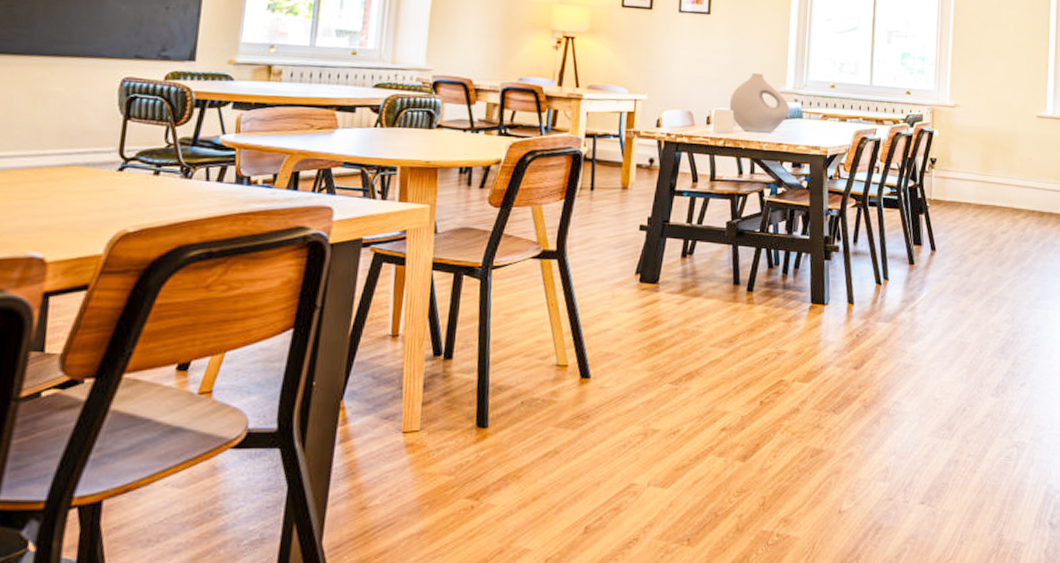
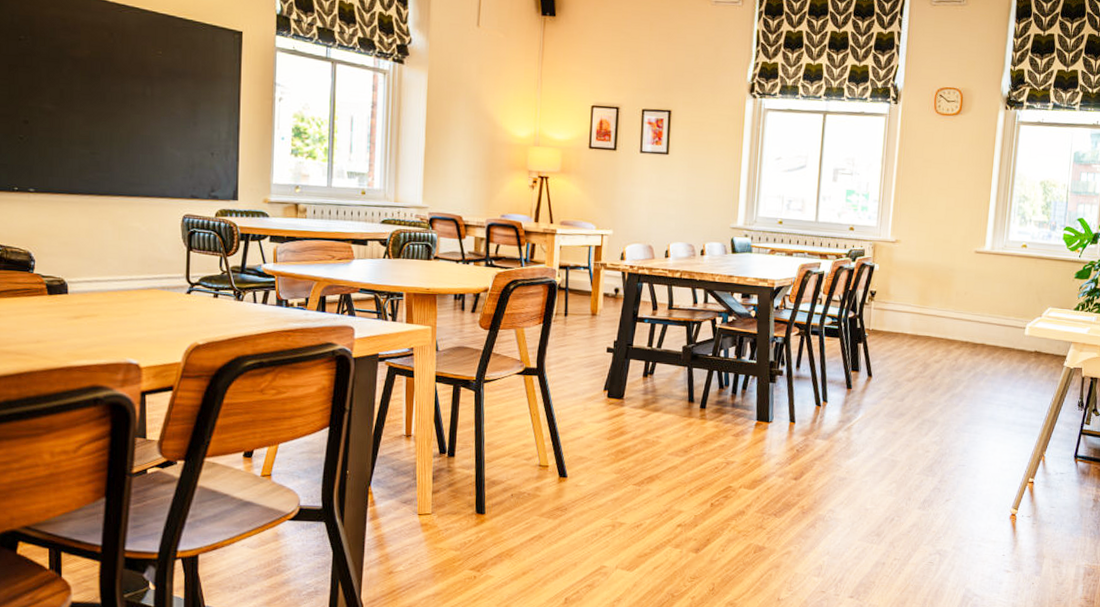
mug: present [712,108,735,134] -> none [670,243,691,267]
vase: present [729,72,790,134] -> none [685,209,741,267]

